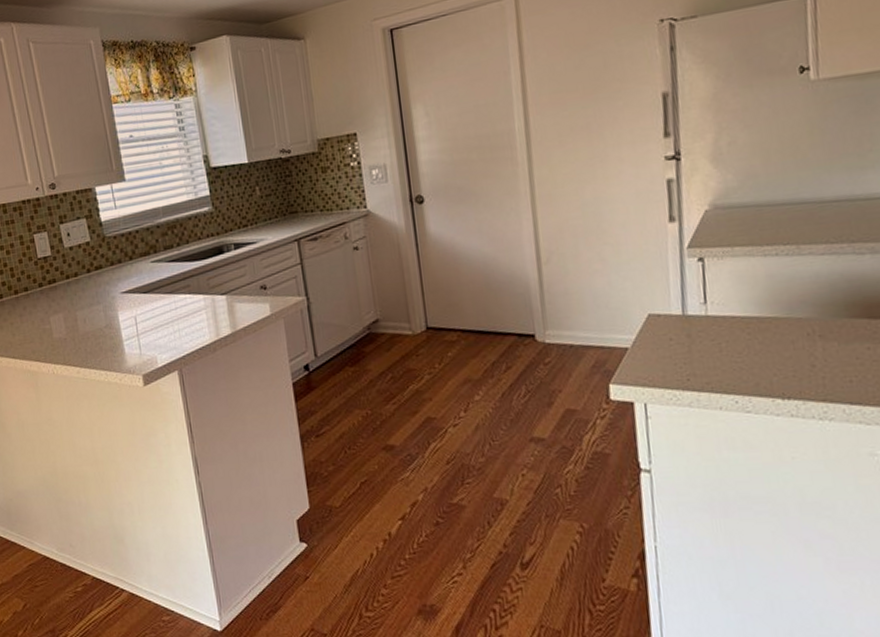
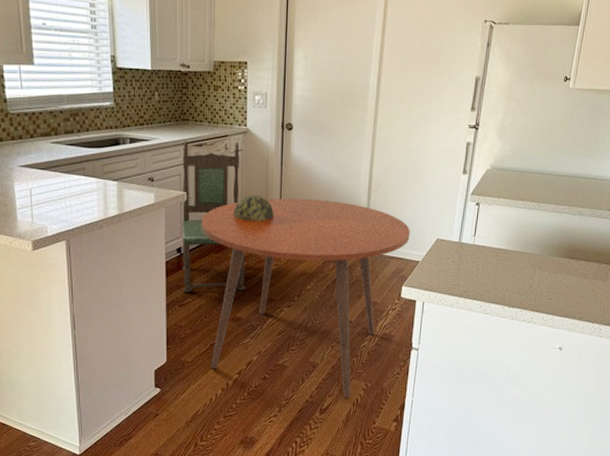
dining chair: none [294,228,395,419] -> present [181,141,246,292]
dining table: none [327,282,608,546] -> present [201,198,410,398]
decorative bowl: none [365,289,417,323] -> present [233,195,274,221]

